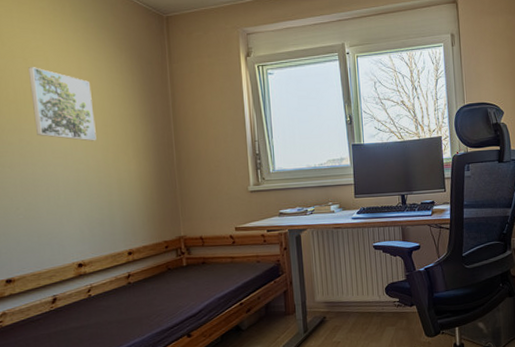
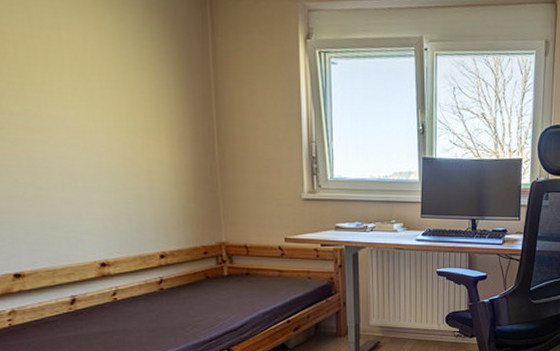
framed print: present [28,67,97,141] -> none [32,19,121,121]

